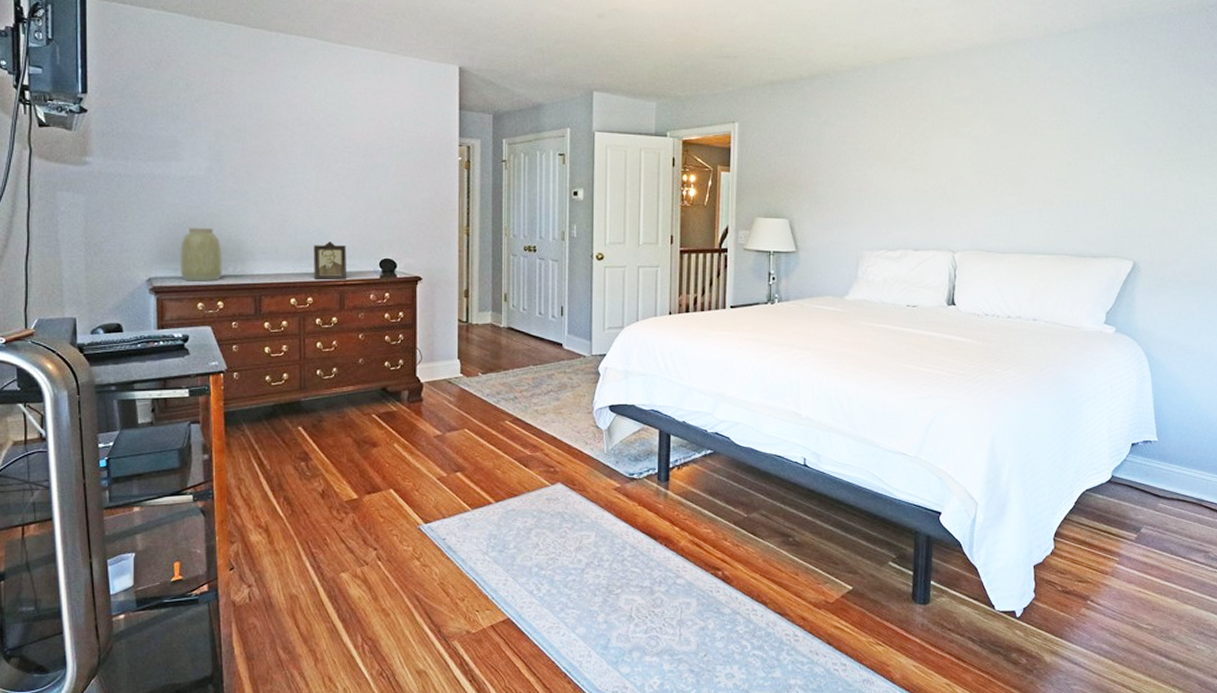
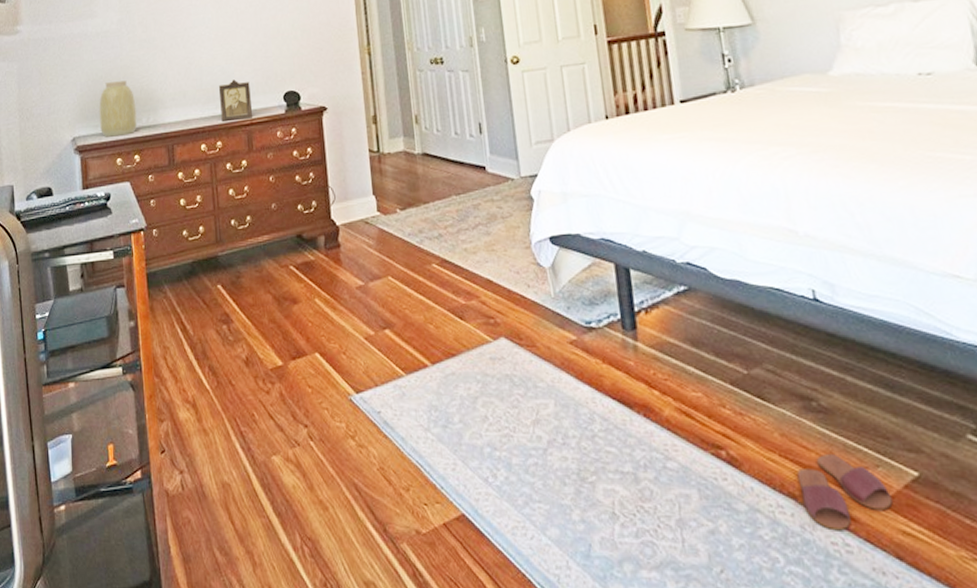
slippers: none [770,573,832,627] -> present [797,453,893,531]

